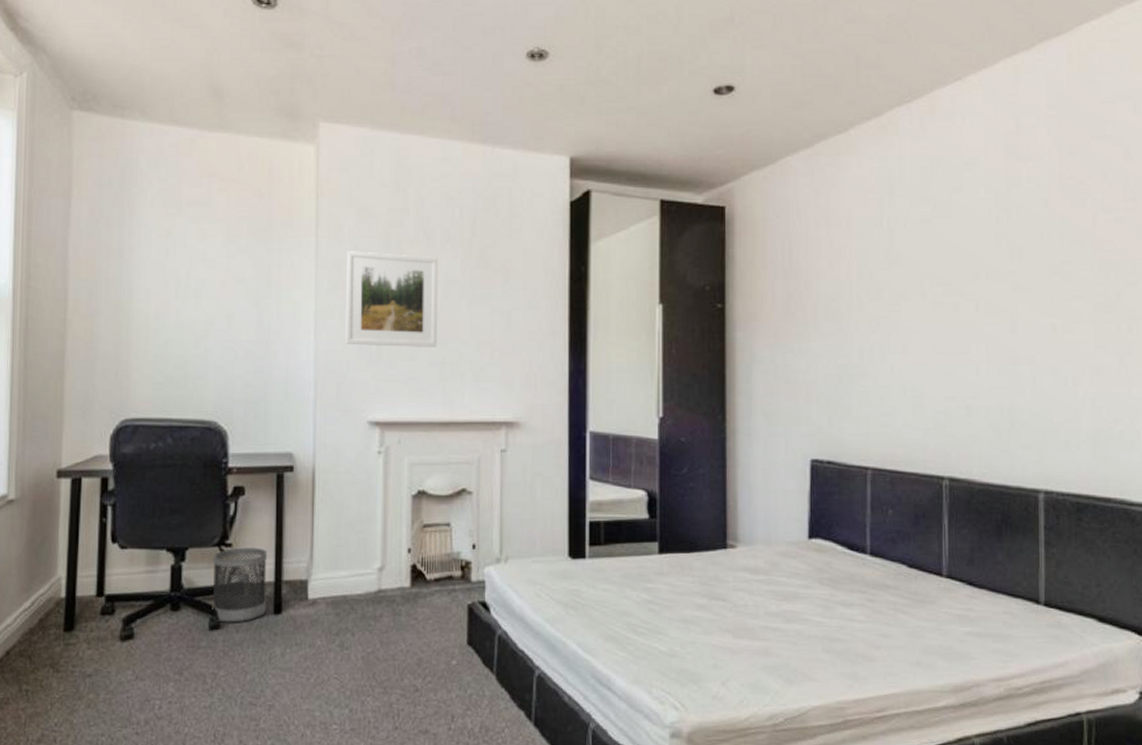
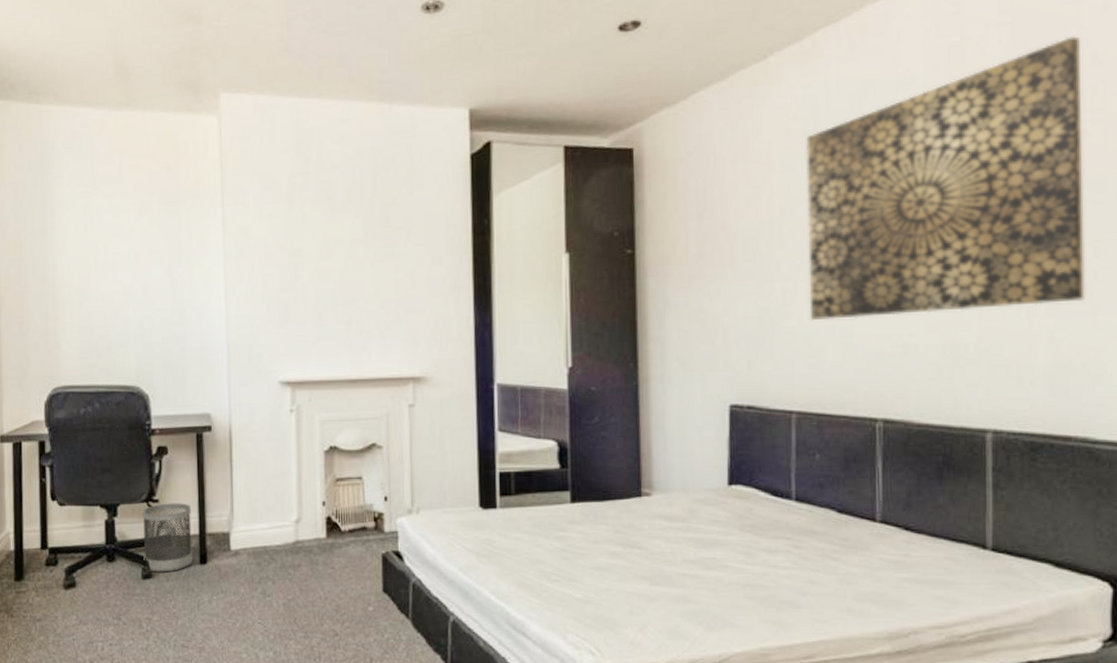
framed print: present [346,251,437,347] -> none [252,217,342,309]
wall art: none [882,133,1121,381] -> present [806,36,1085,321]

